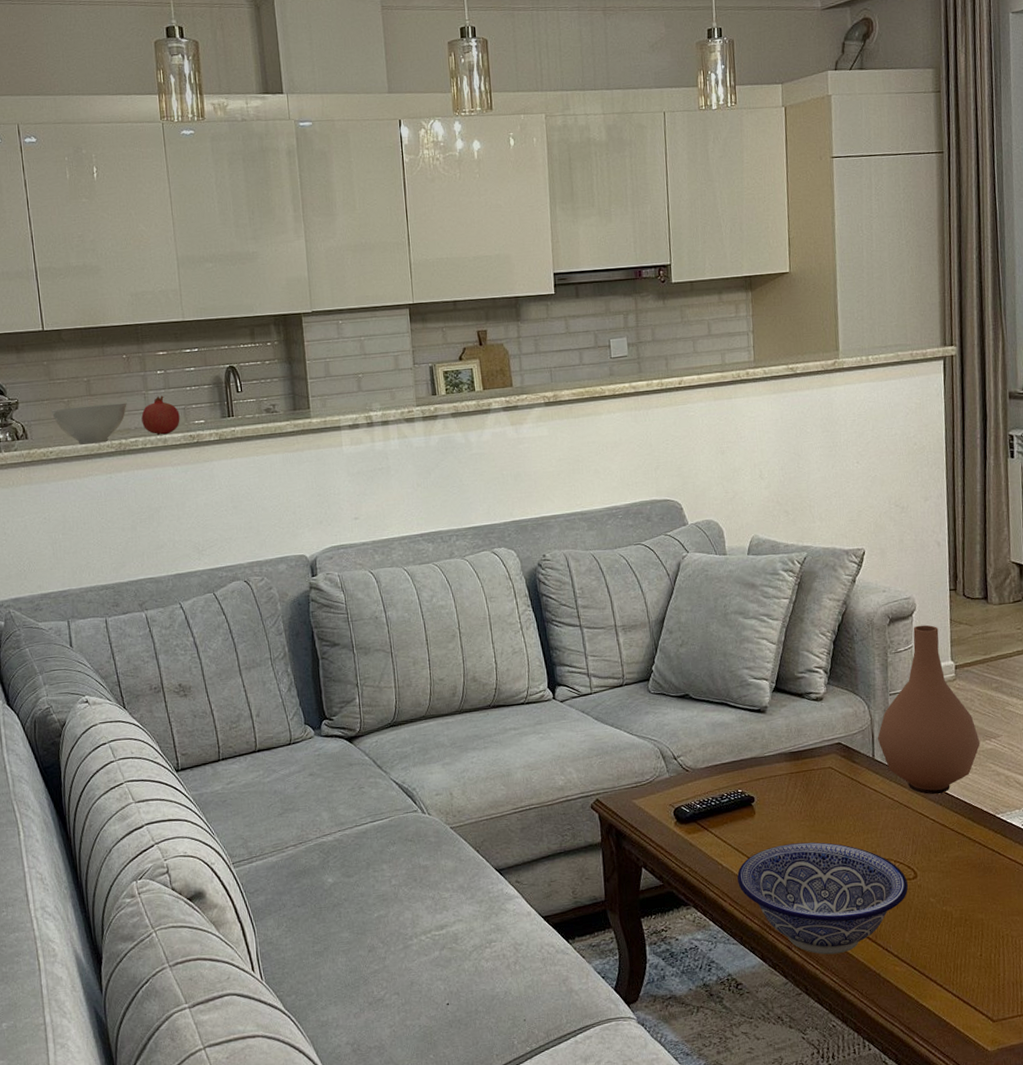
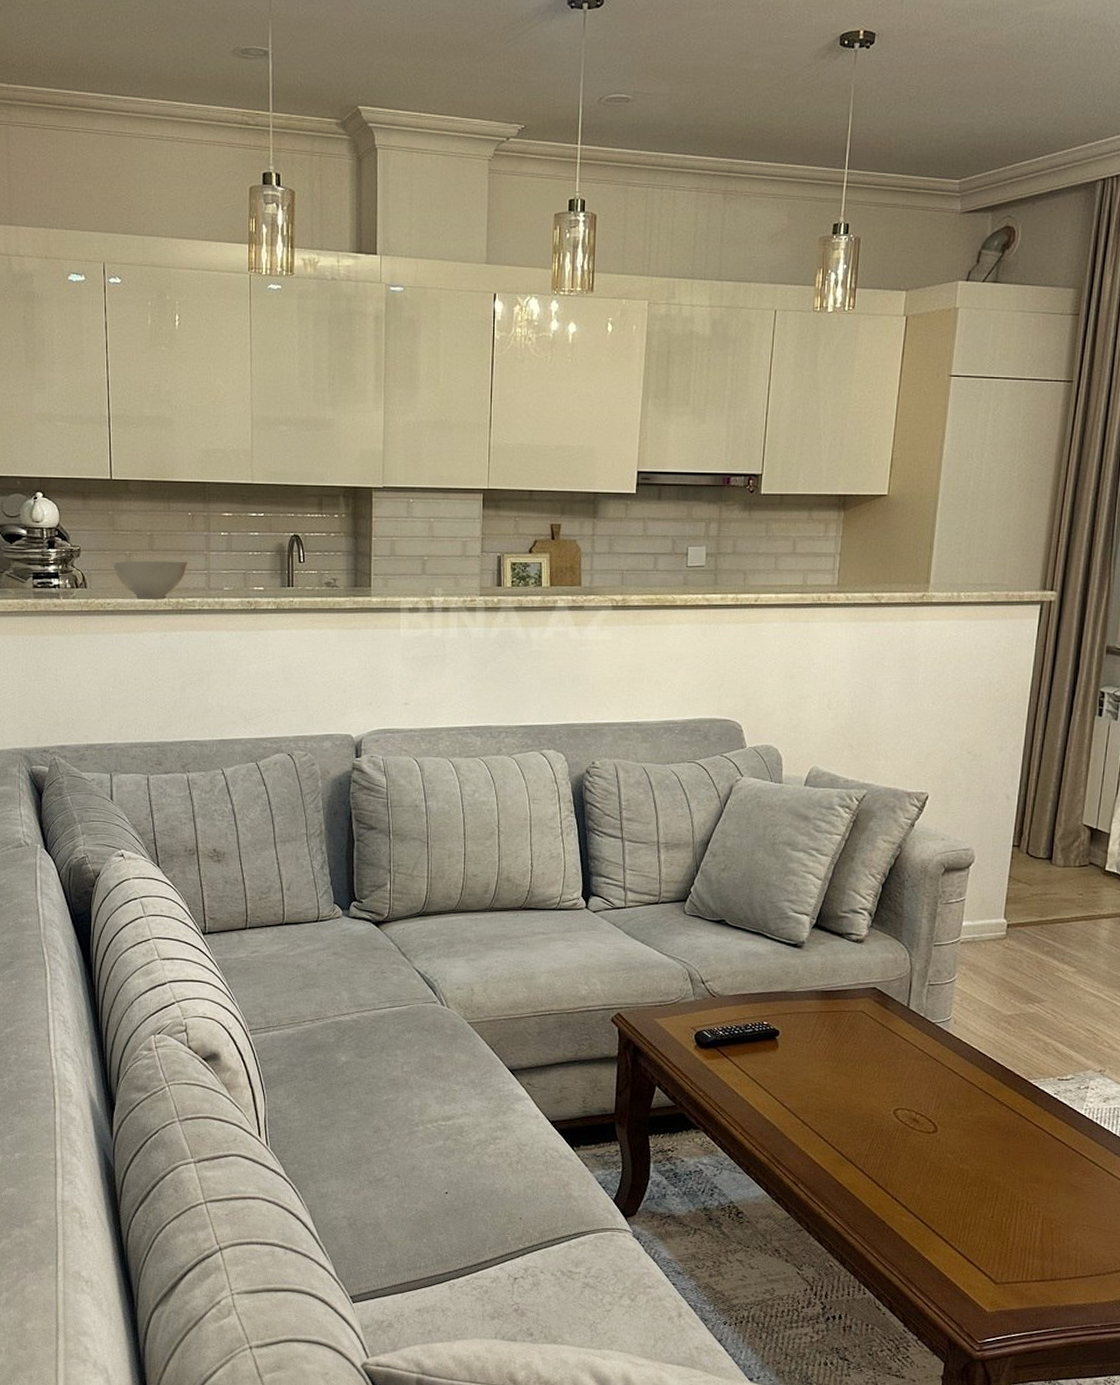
fruit: present [141,395,180,435] -> none [201,558,239,598]
decorative bowl: present [737,842,909,955] -> none [751,1082,927,1197]
vase: present [877,624,980,795] -> none [914,878,1023,1052]

